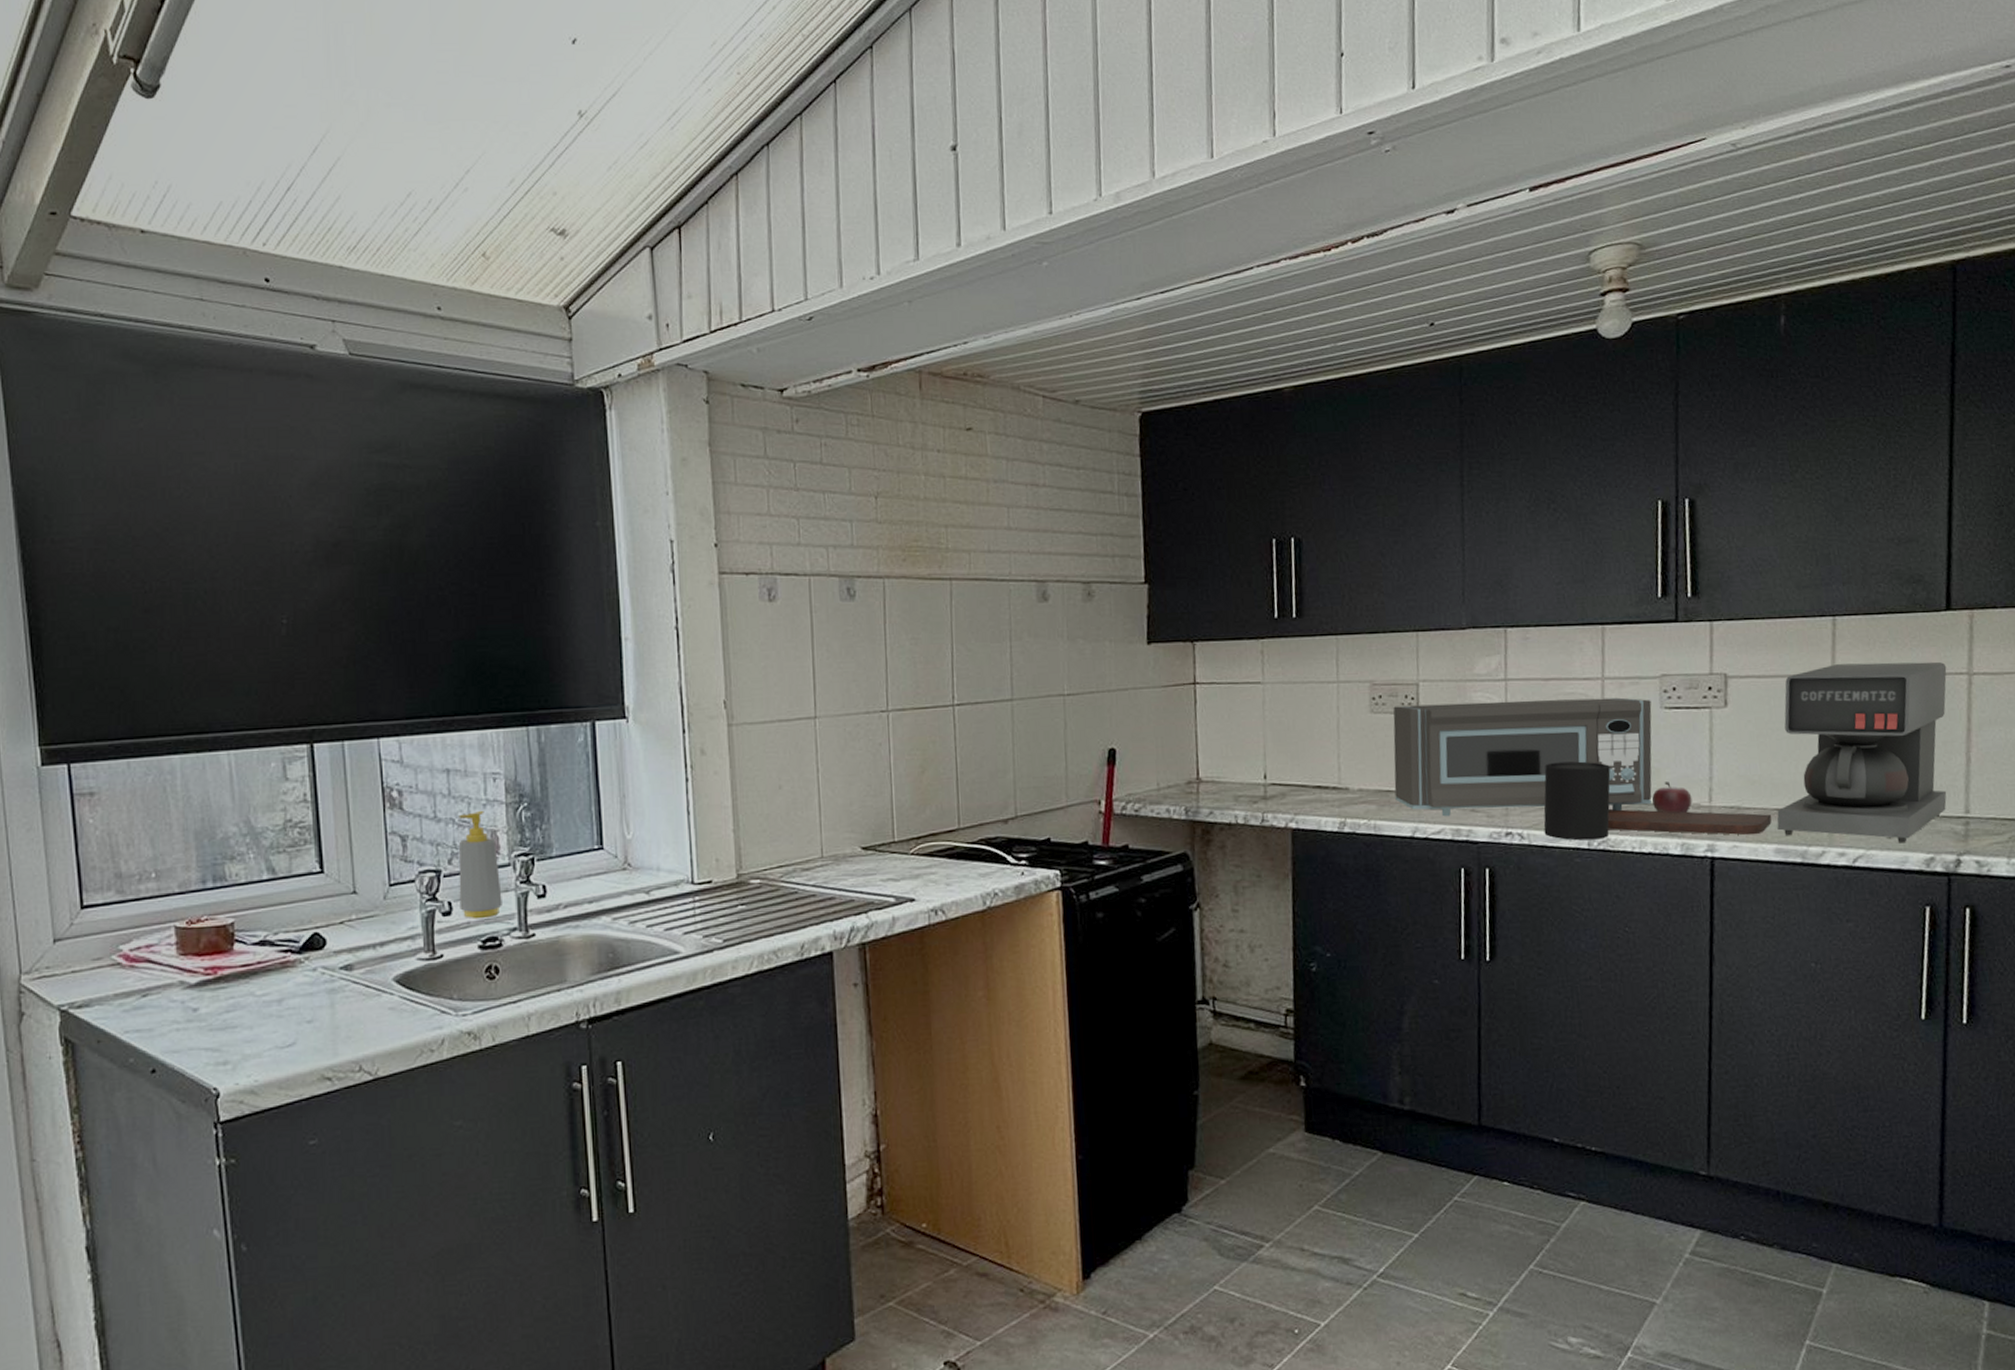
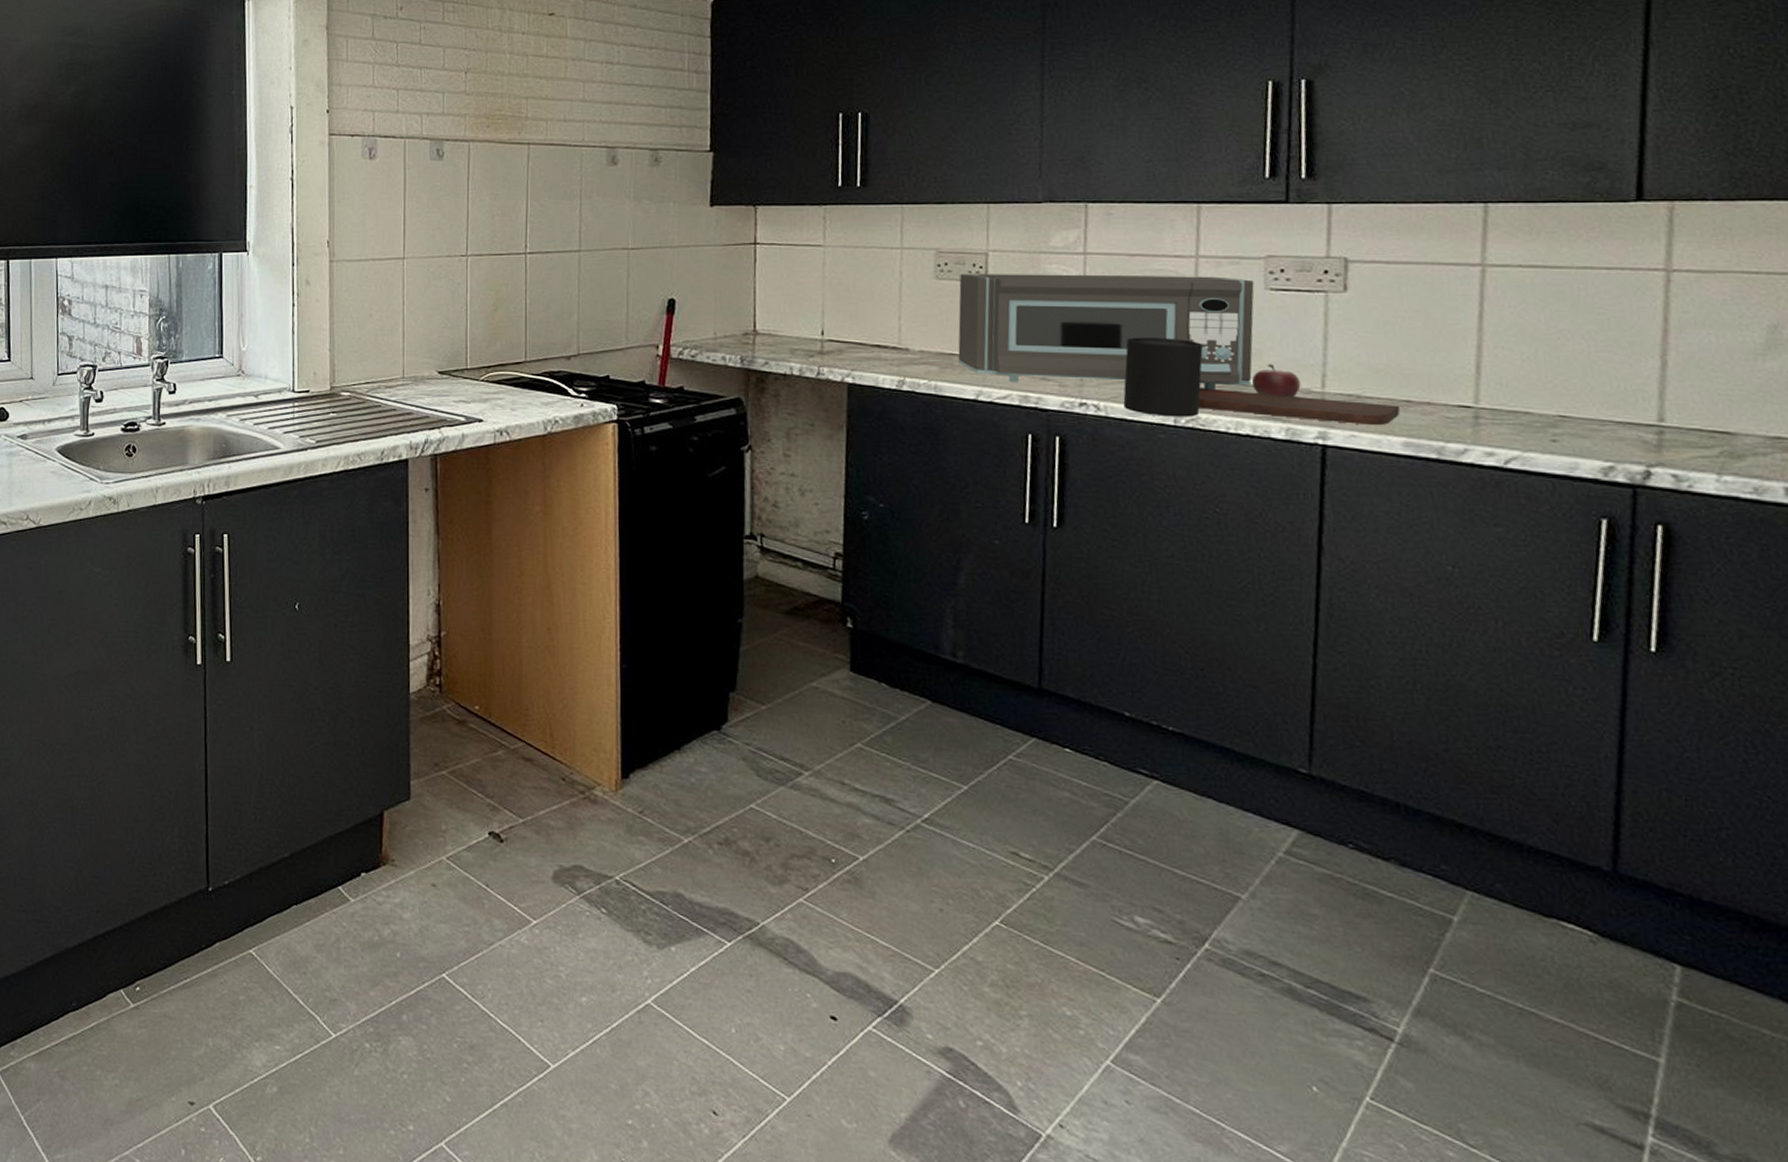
soap bottle: present [458,810,502,918] -> none [109,319,142,406]
coffee maker: present [1777,661,1947,844] -> none [1406,253,1636,448]

